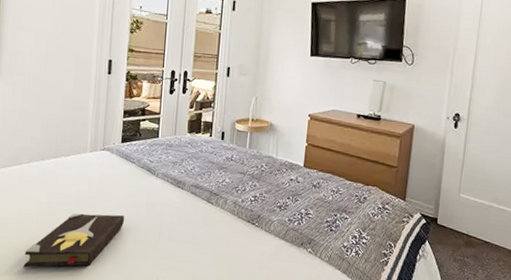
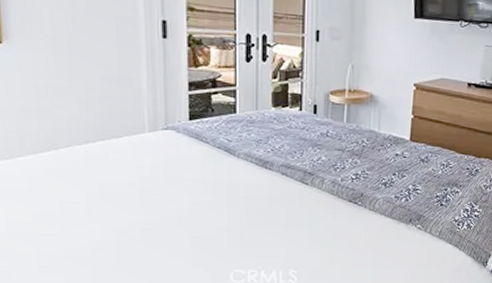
hardback book: present [23,213,125,269] -> none [76,201,203,268]

